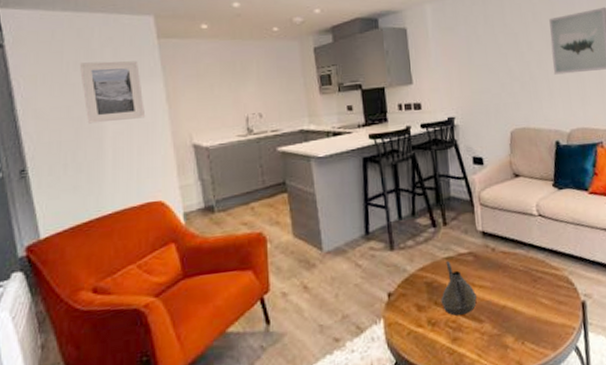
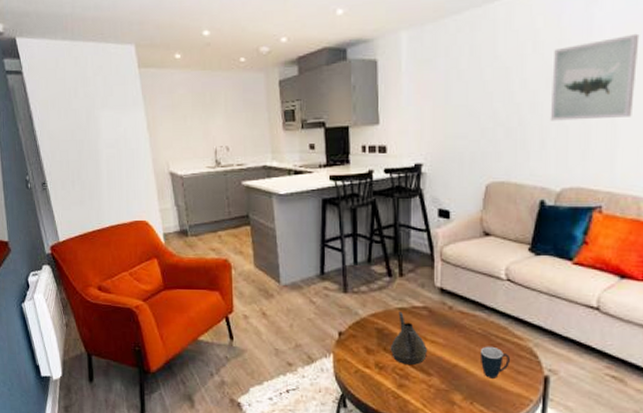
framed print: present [79,61,144,124] -> none [78,89,130,147]
mug: none [525,281,551,314] -> present [481,346,510,379]

